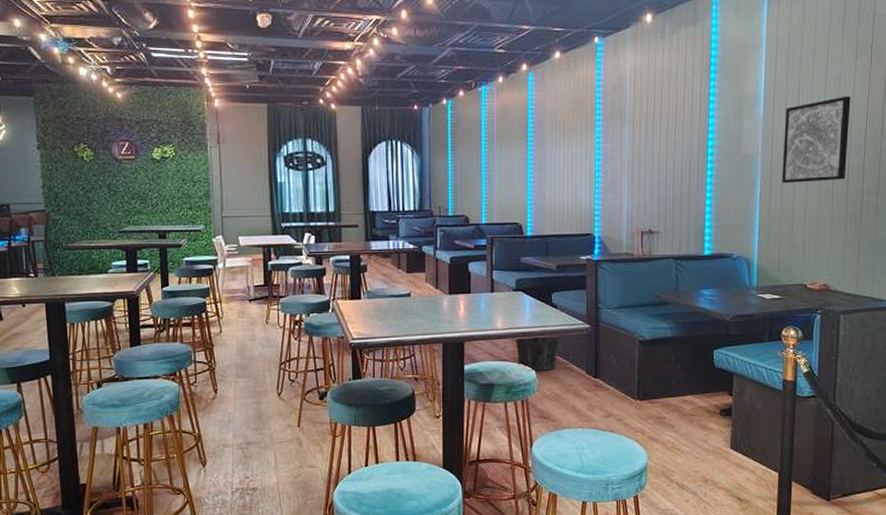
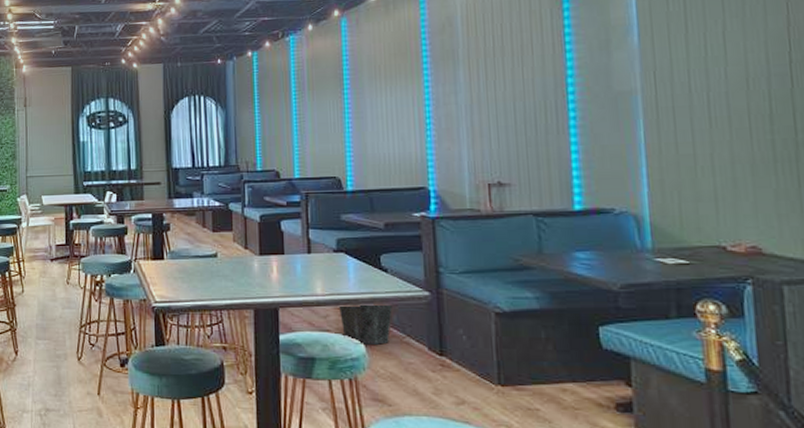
wall art: present [782,96,851,183] -> none [669,15,768,122]

